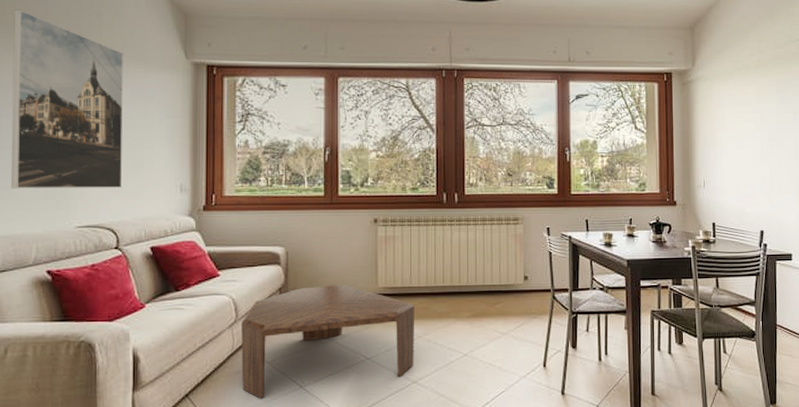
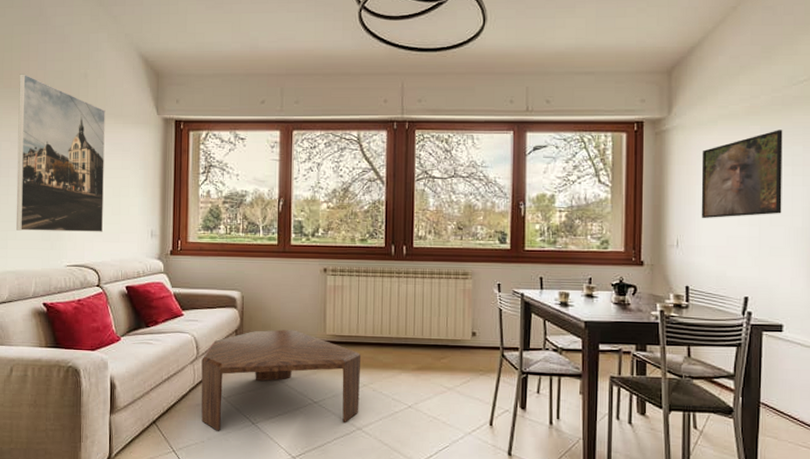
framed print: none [721,81,787,161] -> present [701,130,783,219]

